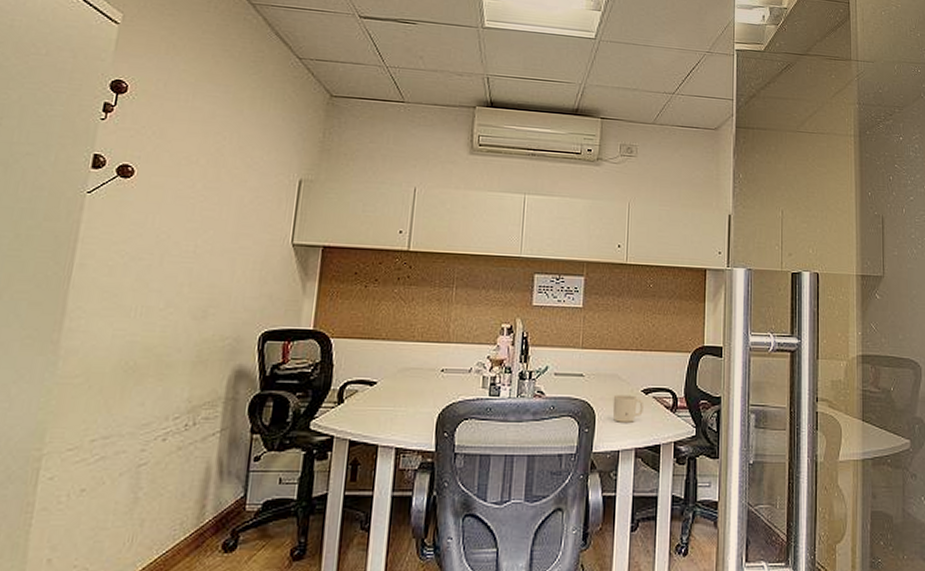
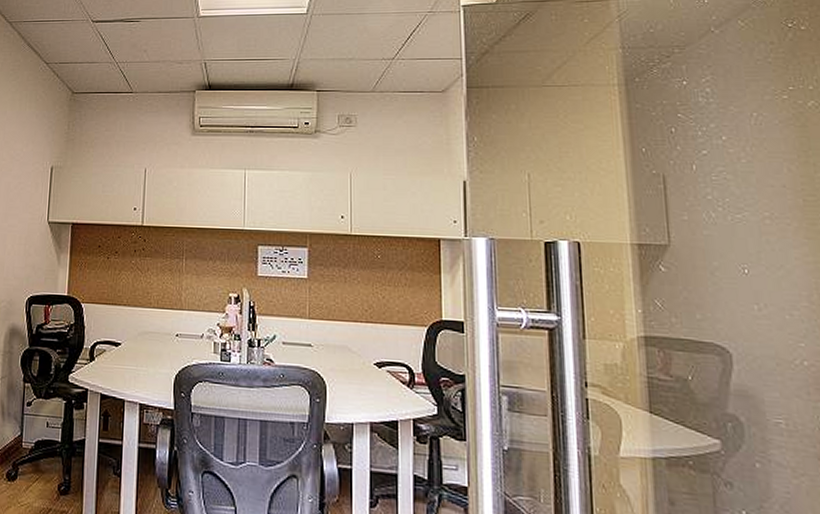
mug: present [612,394,643,423] -> none [344,366,377,396]

